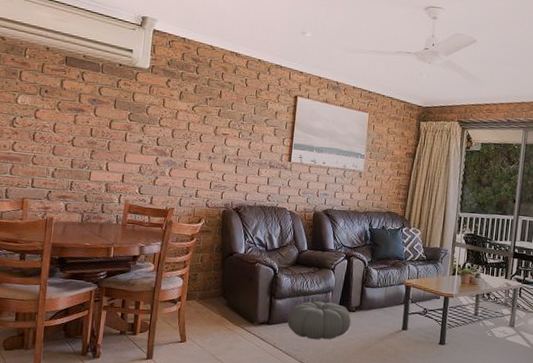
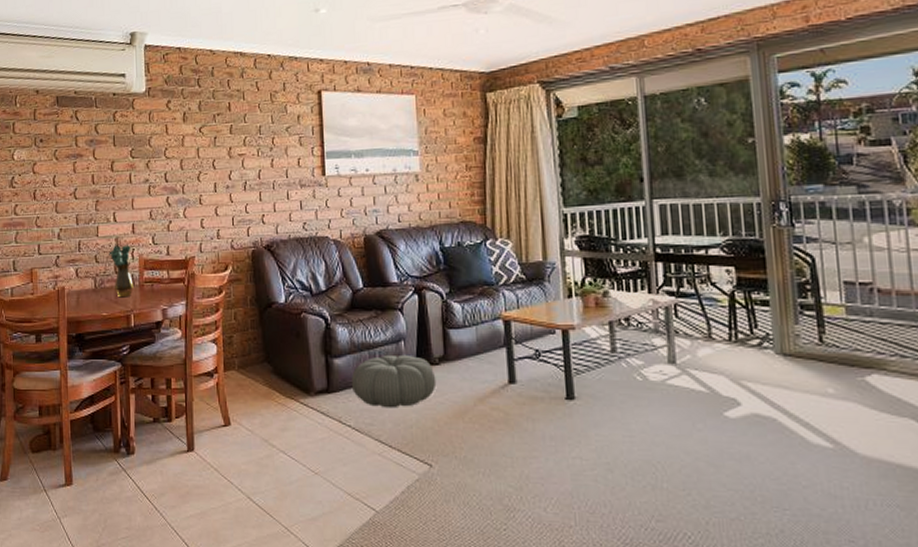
vase: none [98,187,119,233] -> present [109,242,134,298]

